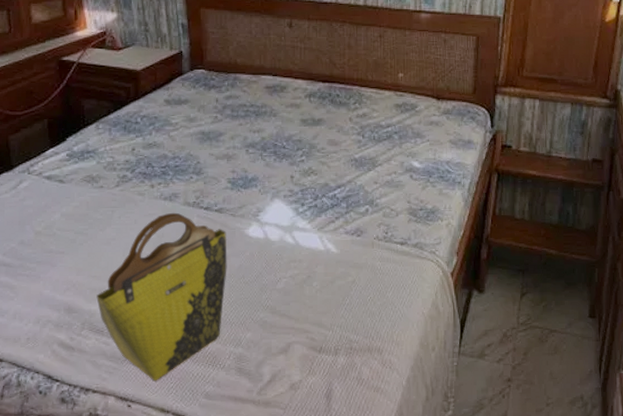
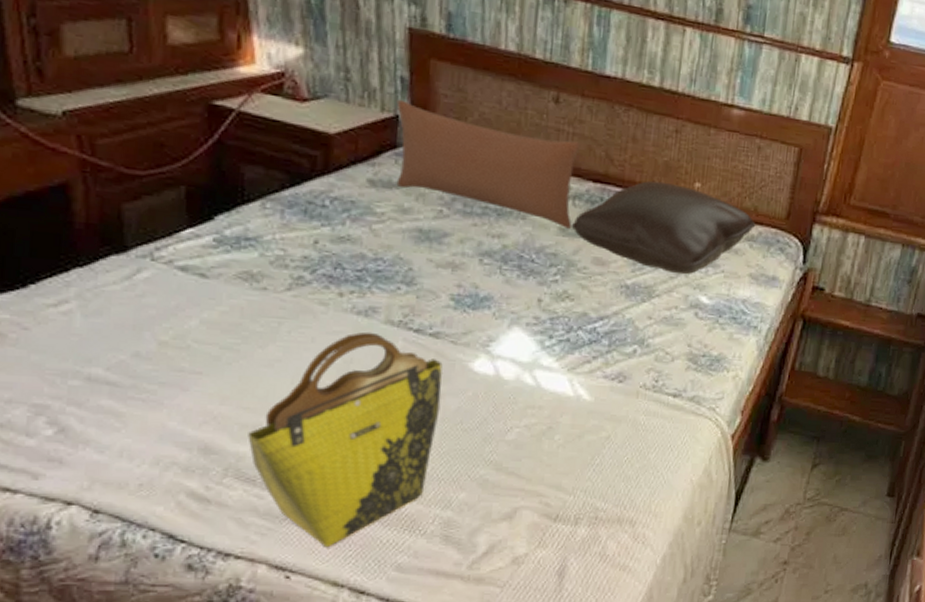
pillow: none [180,39,311,120] -> present [396,99,581,229]
pillow: none [309,76,450,146] -> present [571,180,756,275]

